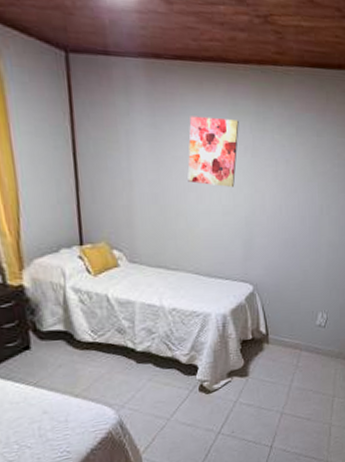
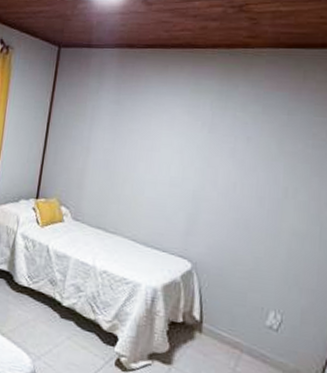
wall art: present [187,116,239,187] -> none [140,94,200,160]

